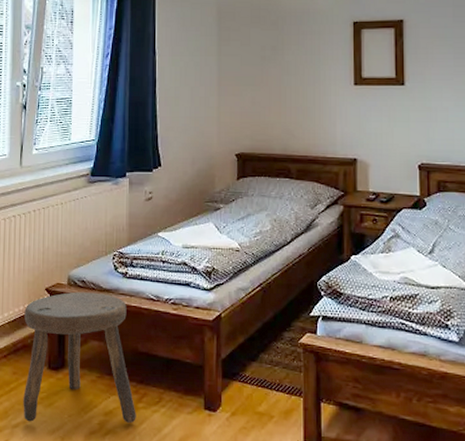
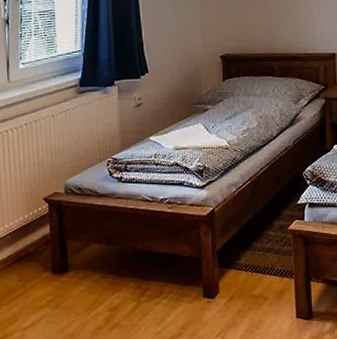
stool: present [23,291,136,423] -> none [24,198,140,324]

